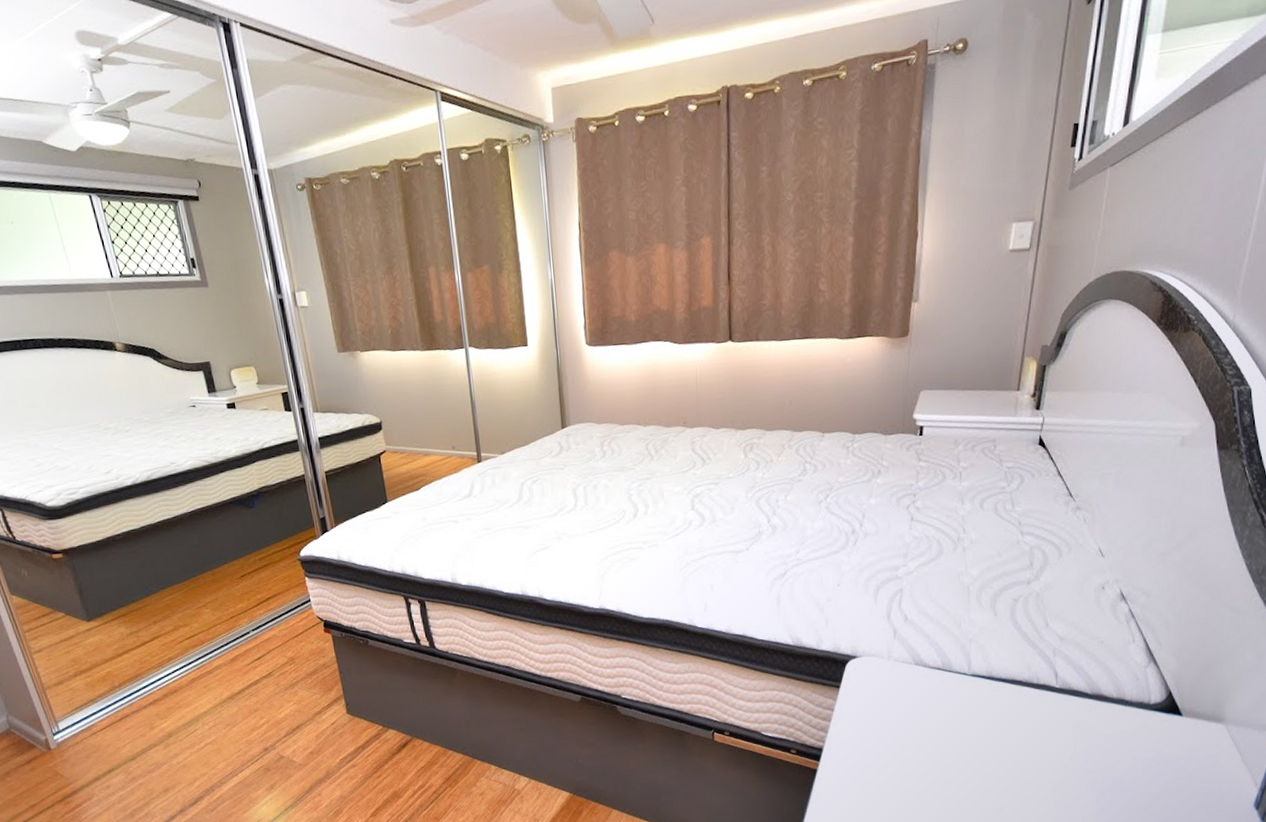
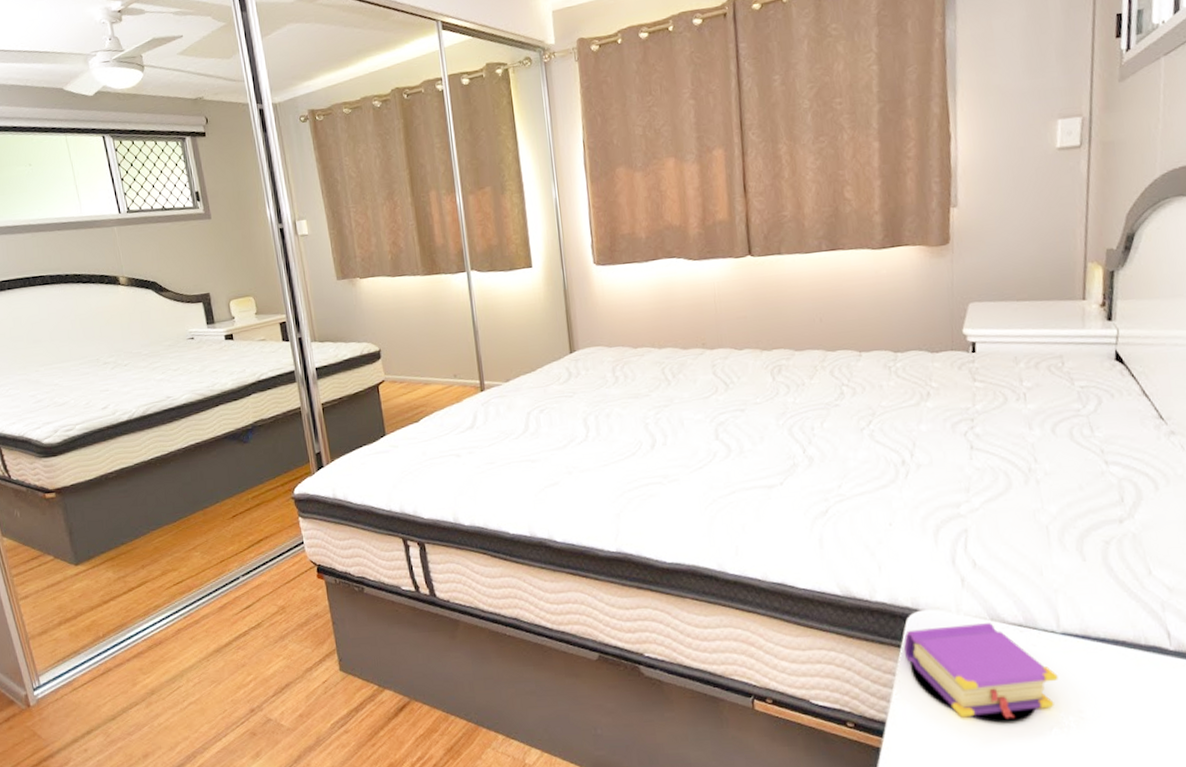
book: none [841,667,965,747] -> present [903,623,1058,723]

